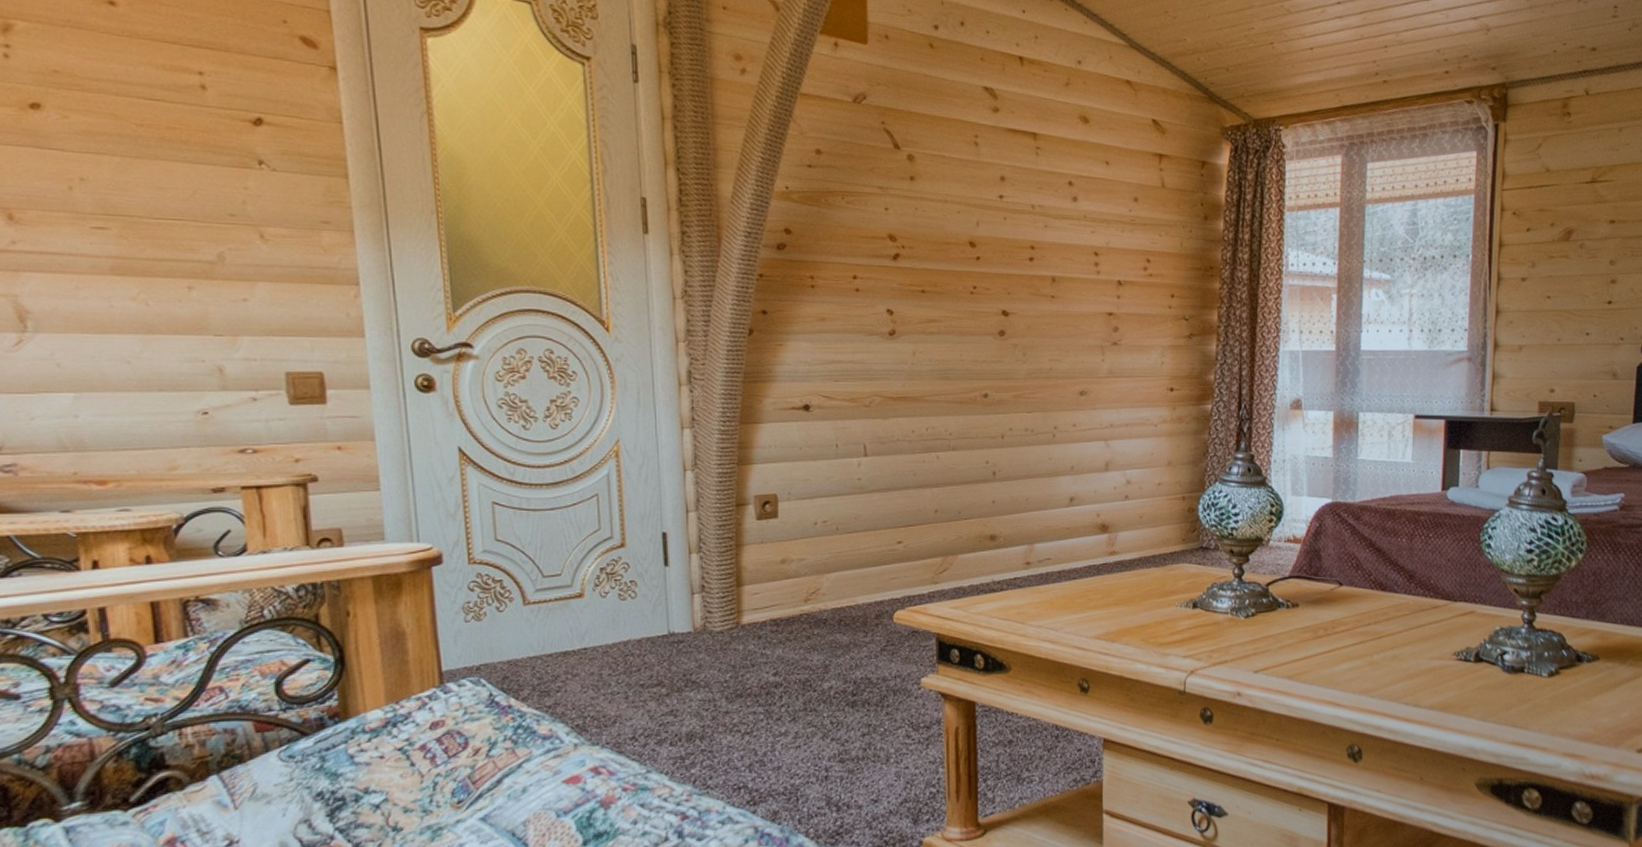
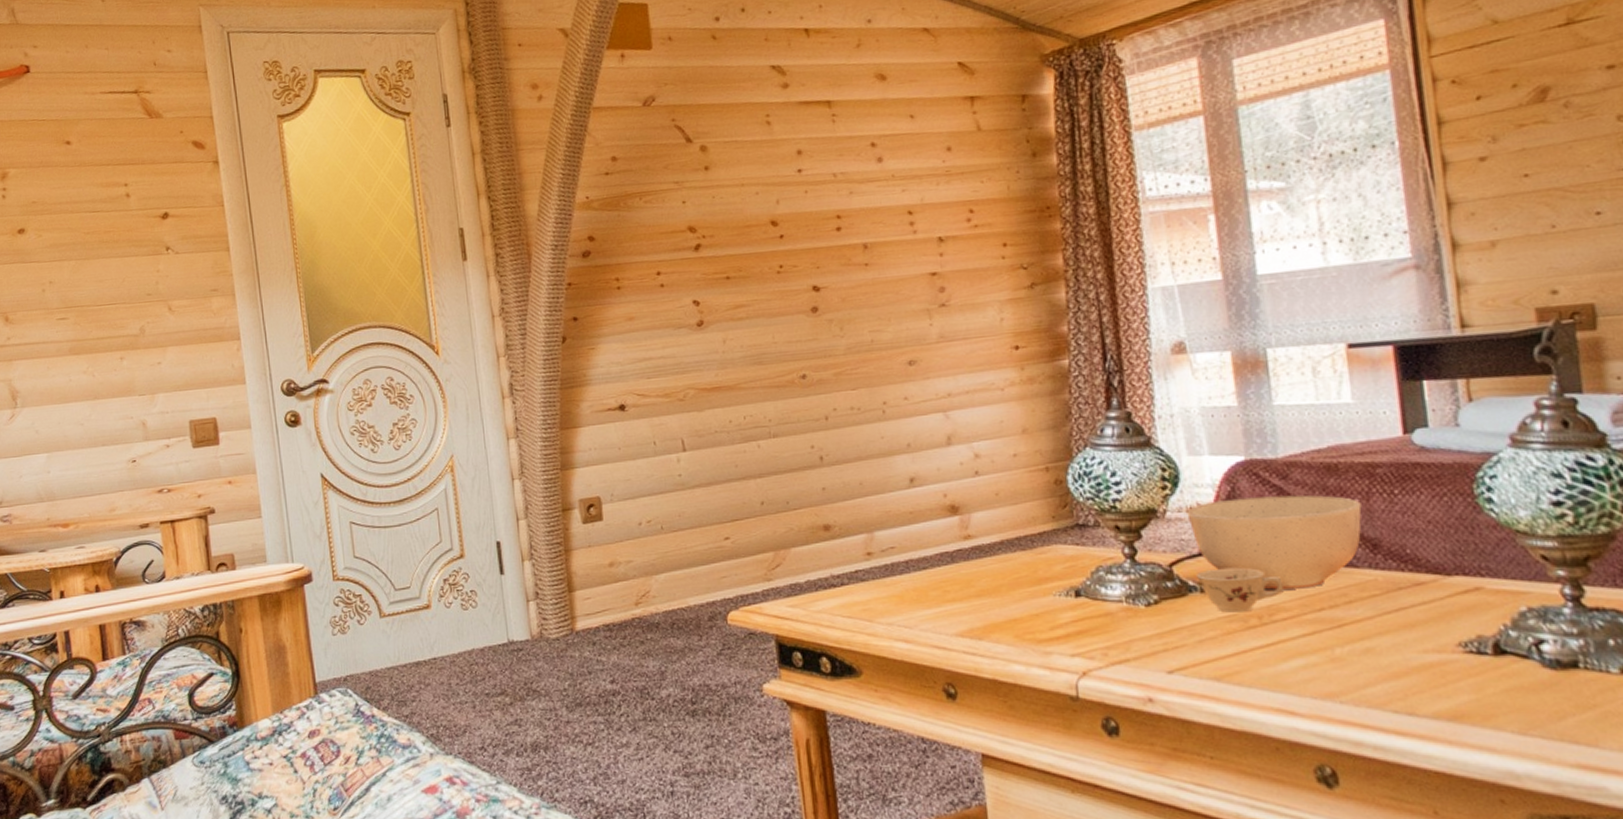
bowl: none [1285,533,1407,608] -> present [1187,495,1362,590]
teacup: none [1285,589,1345,625] -> present [1197,567,1283,613]

